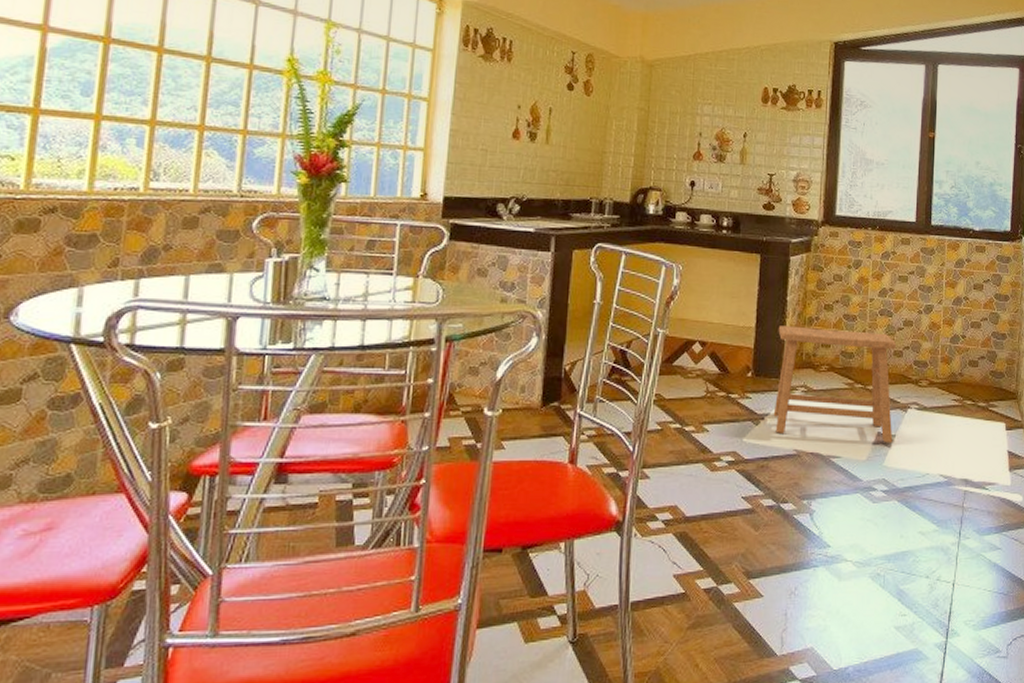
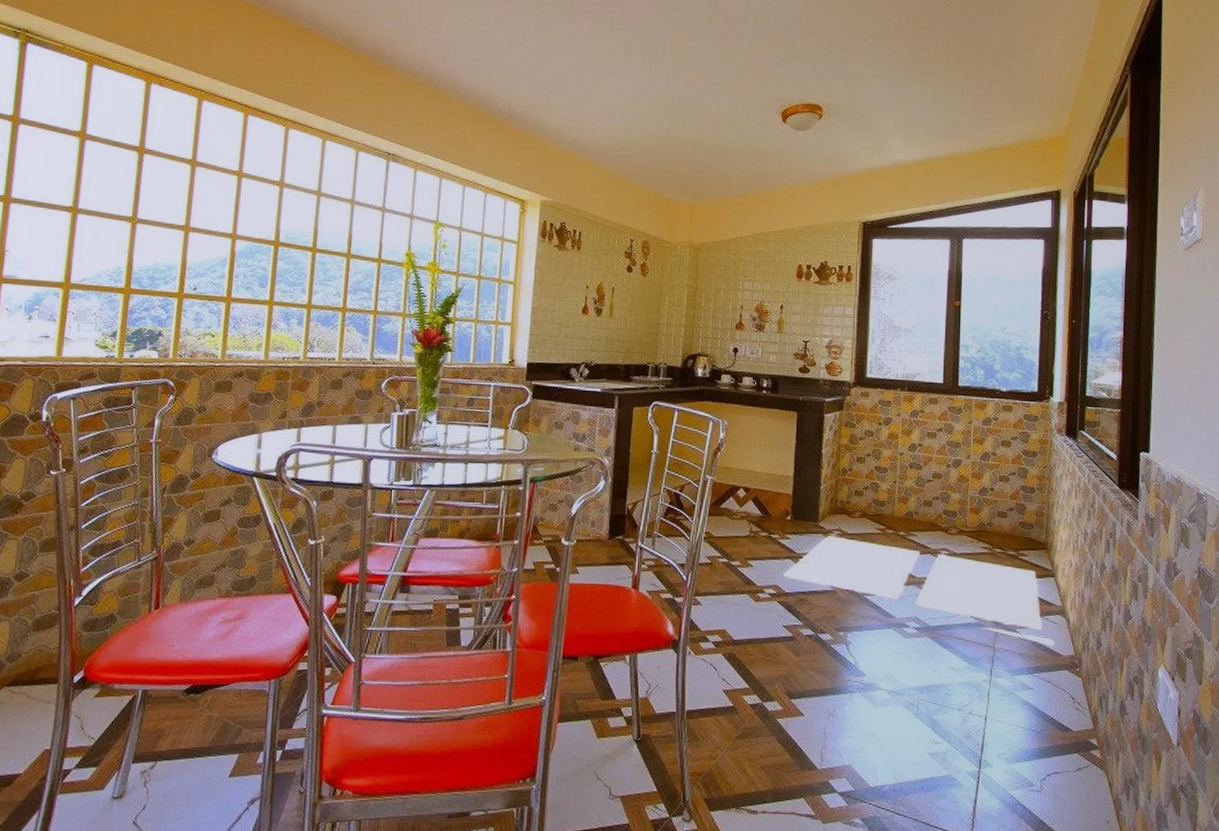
stool: present [773,326,896,443] -> none [811,475,925,585]

